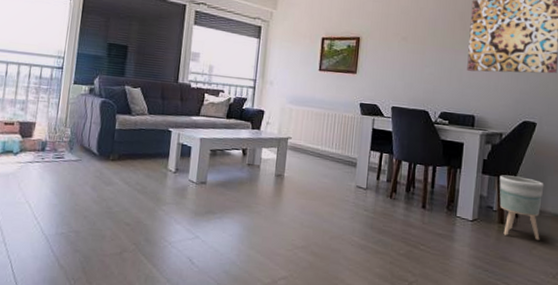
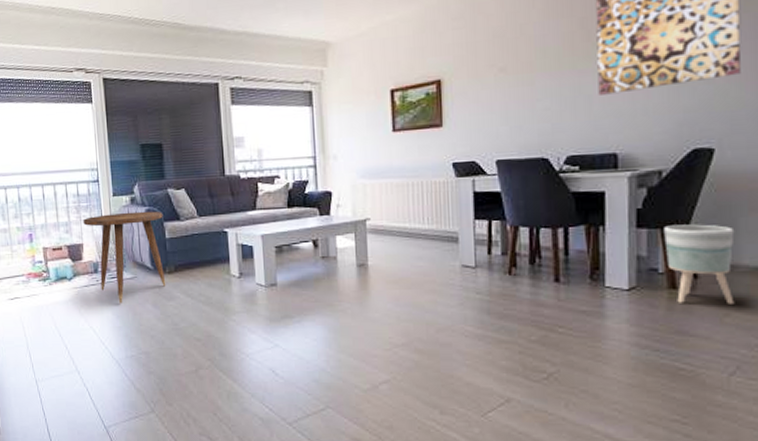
side table: none [39,99,117,183] -> present [83,211,166,304]

